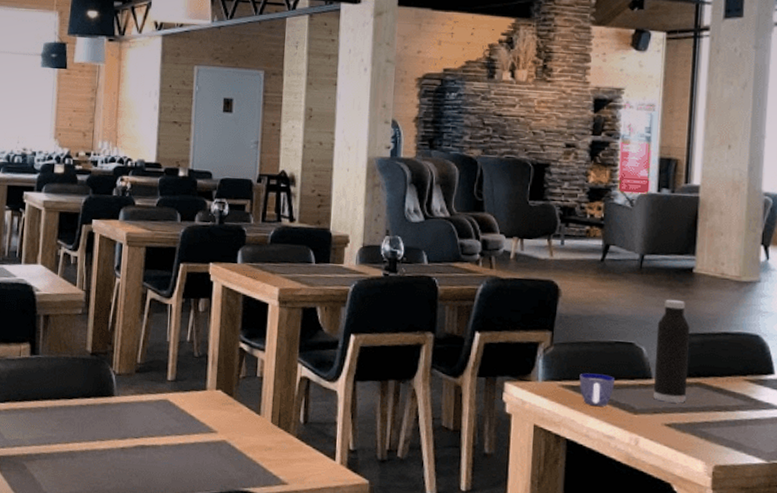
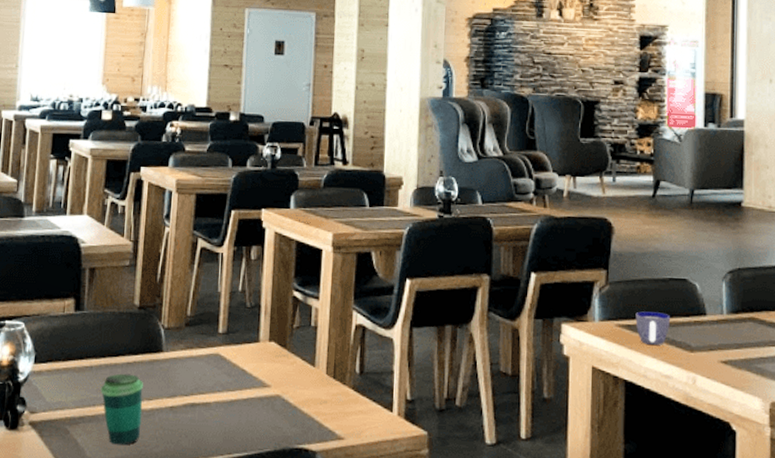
cup: none [55,415,96,482] -> present [100,373,143,445]
water bottle: present [654,299,690,403] -> none [708,233,741,339]

